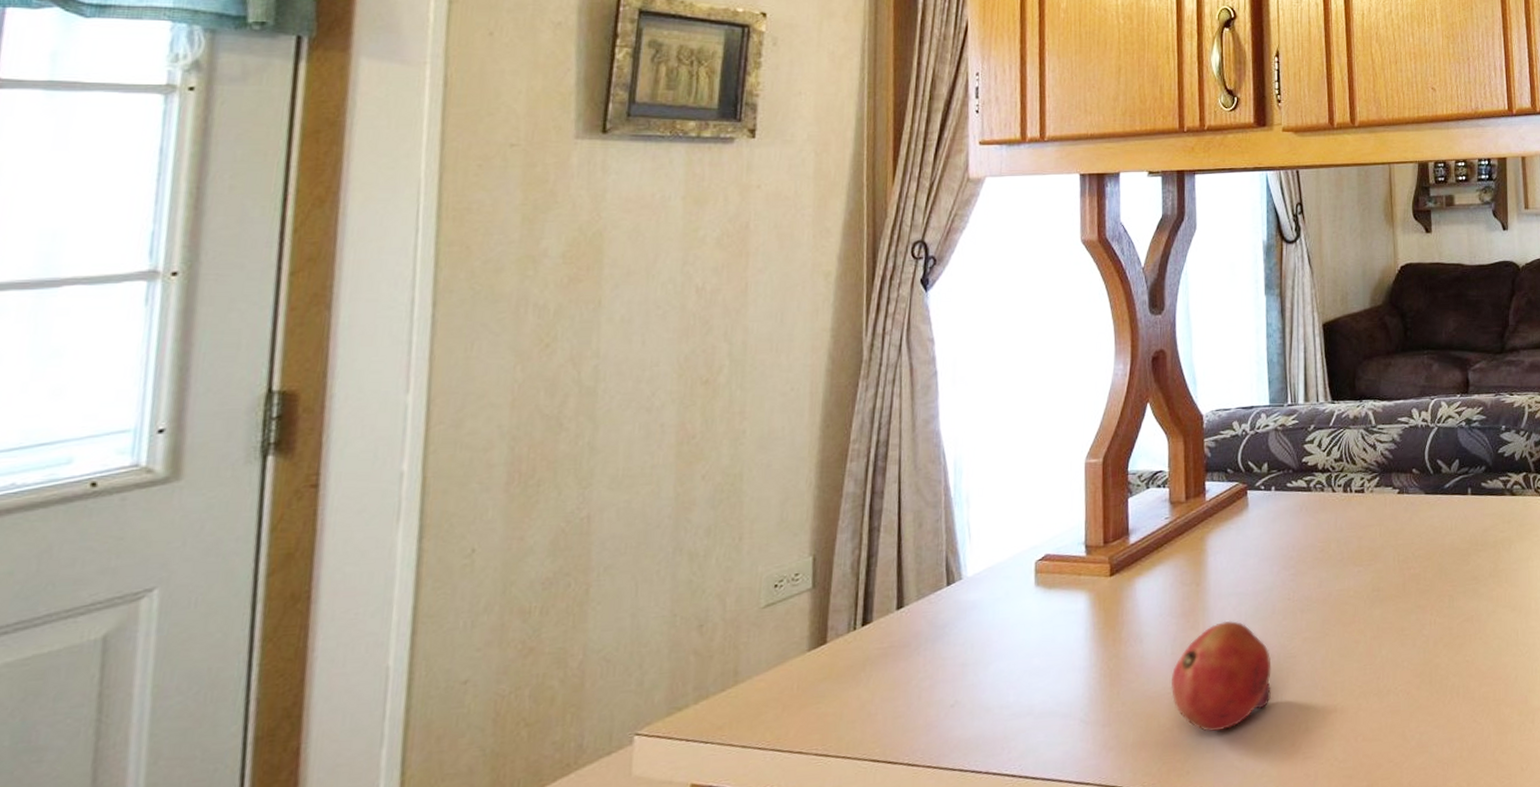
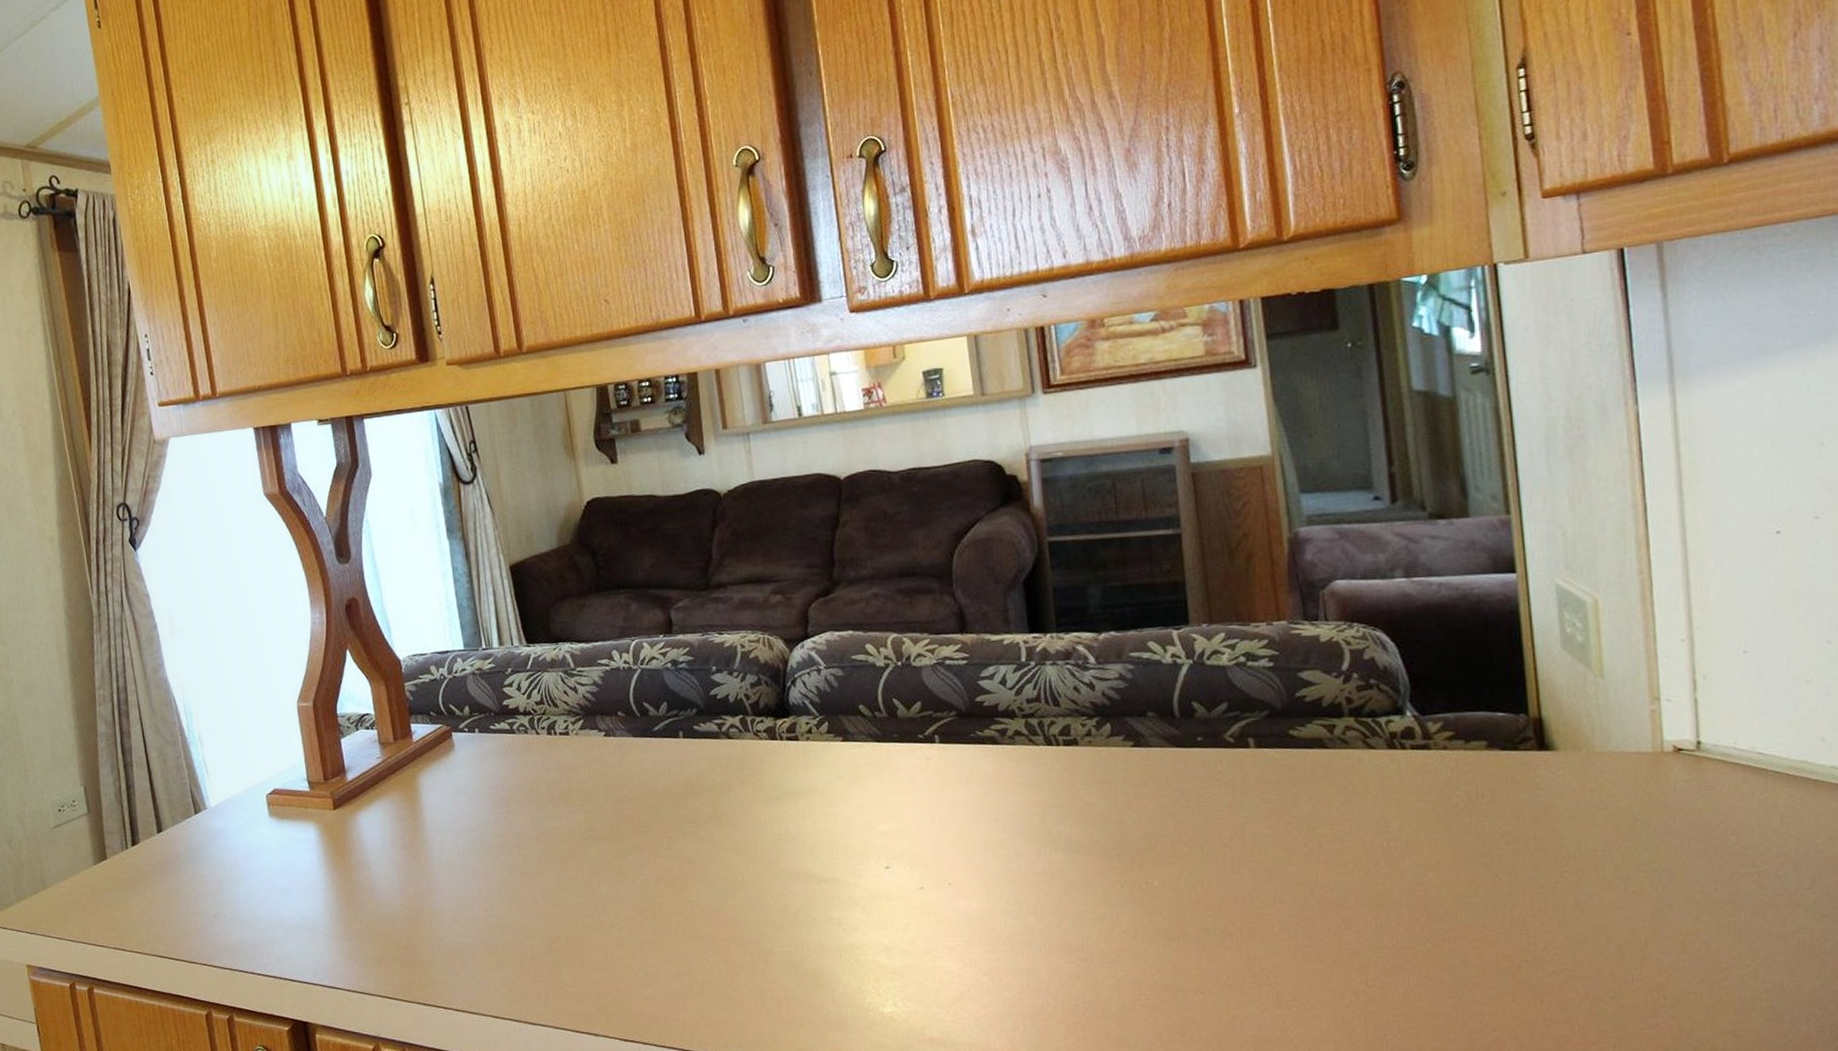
fruit: present [1171,620,1272,732] -> none [401,853,496,952]

